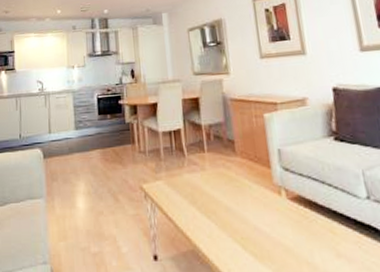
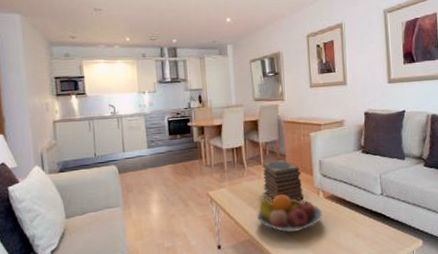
fruit bowl: none [201,192,288,244] -> present [256,195,323,233]
book stack: none [205,146,261,201] -> present [261,159,304,201]

